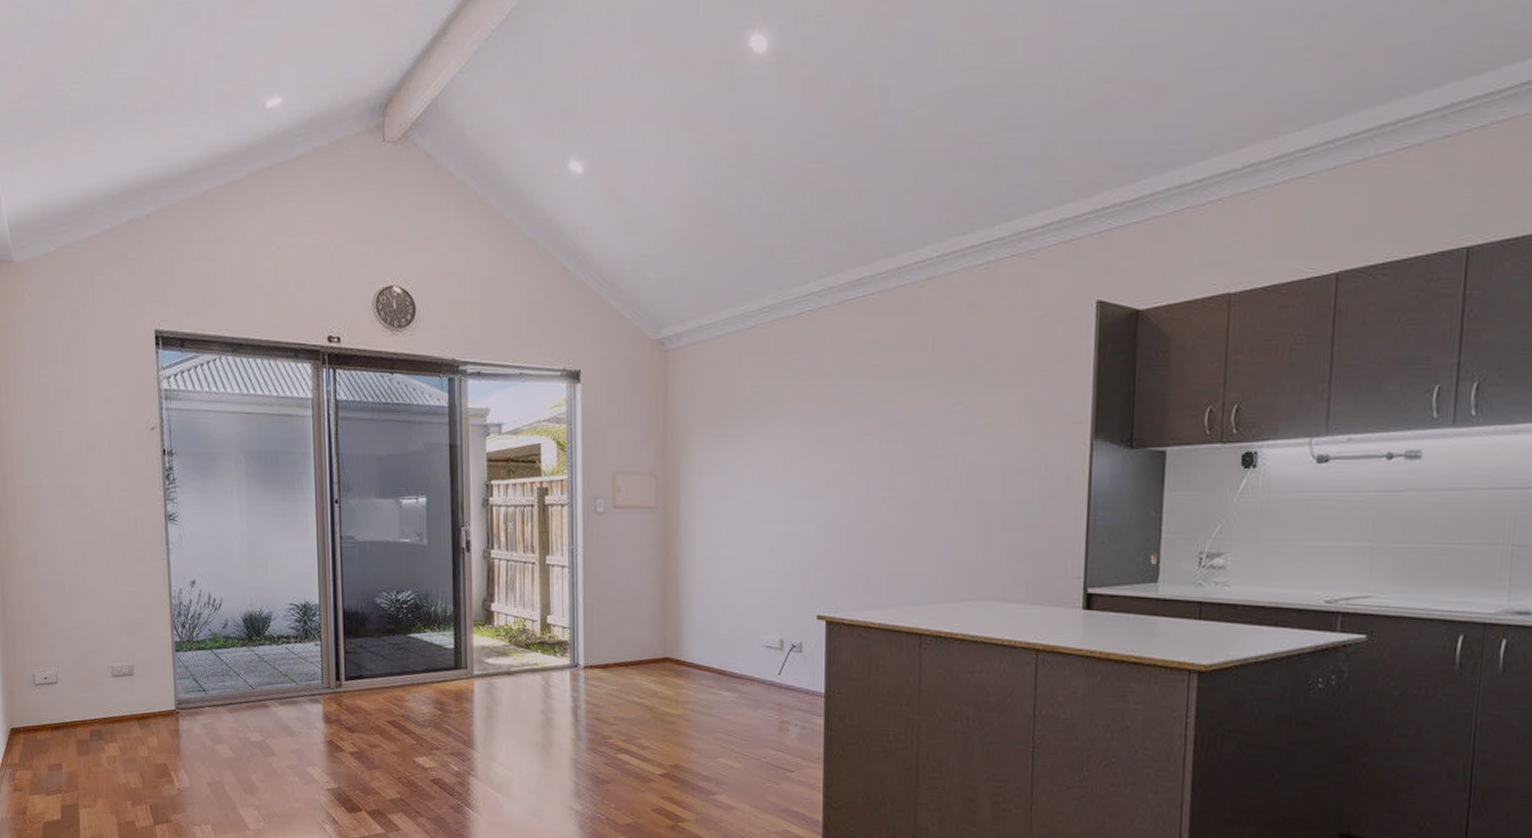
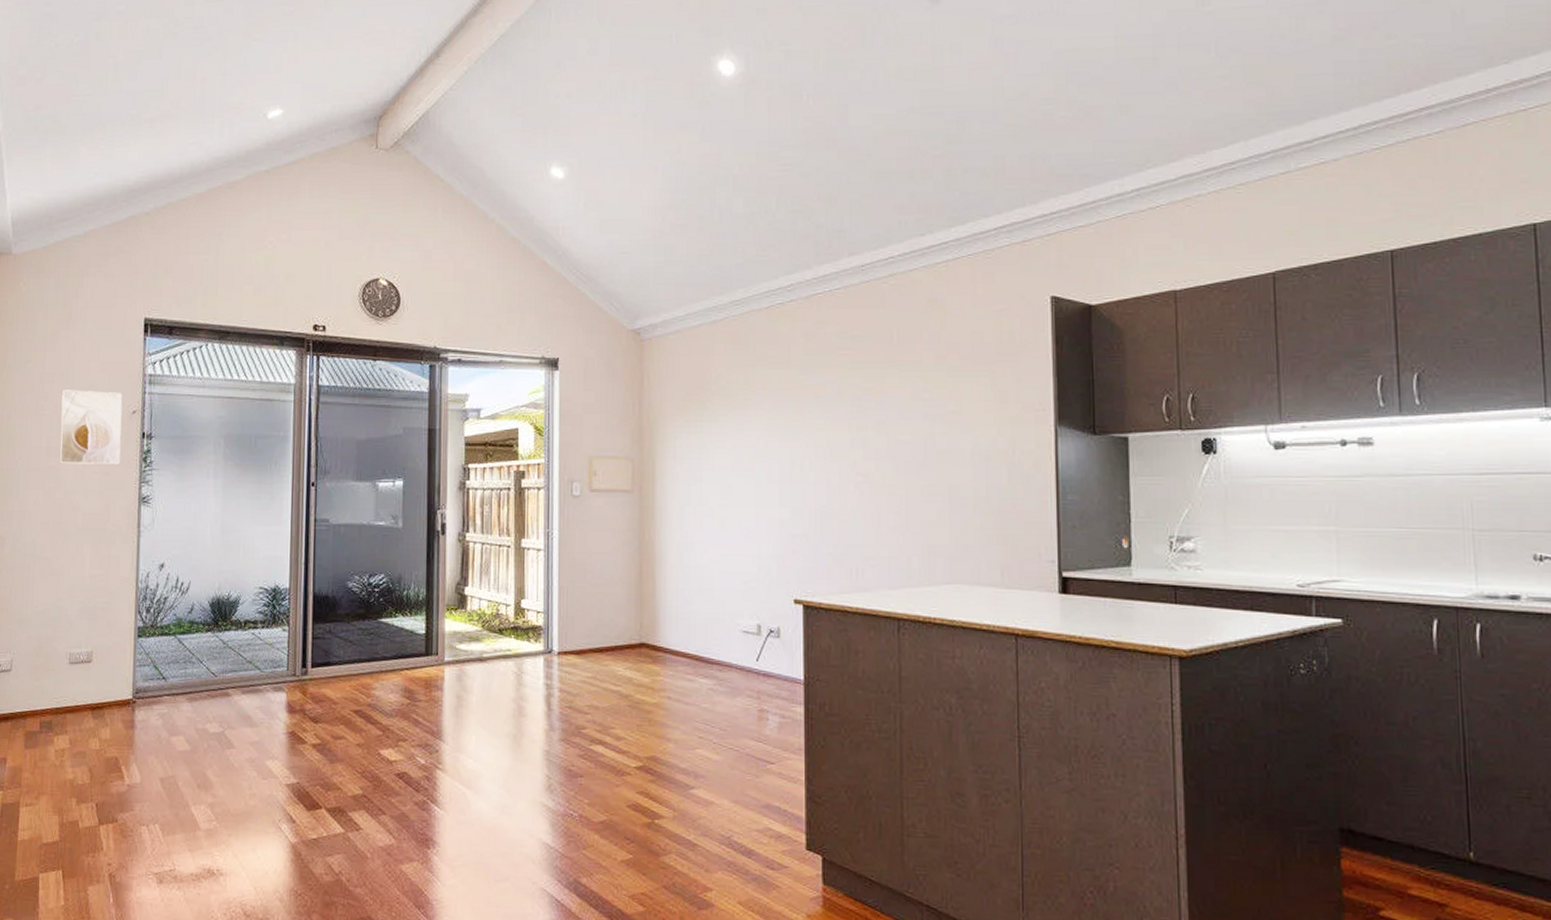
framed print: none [79,405,143,482] -> present [60,390,123,464]

